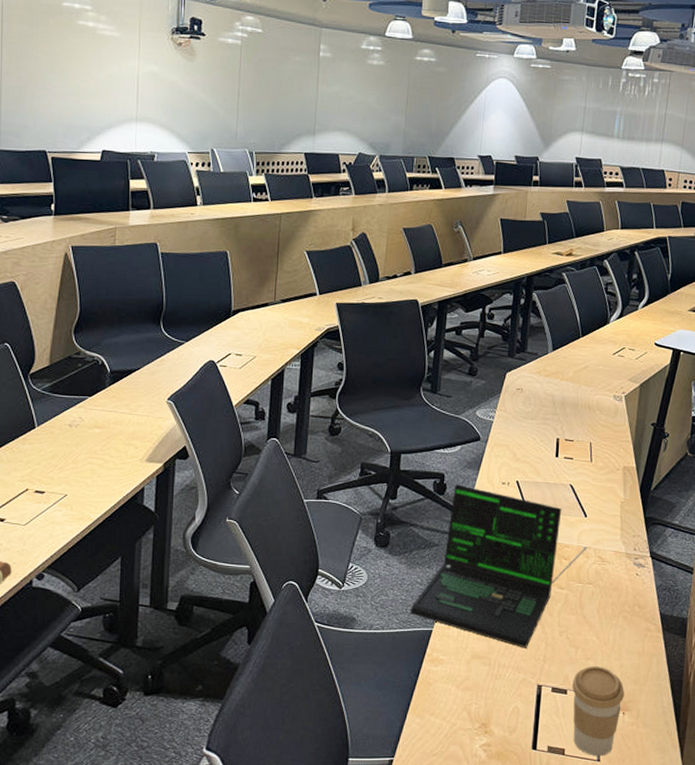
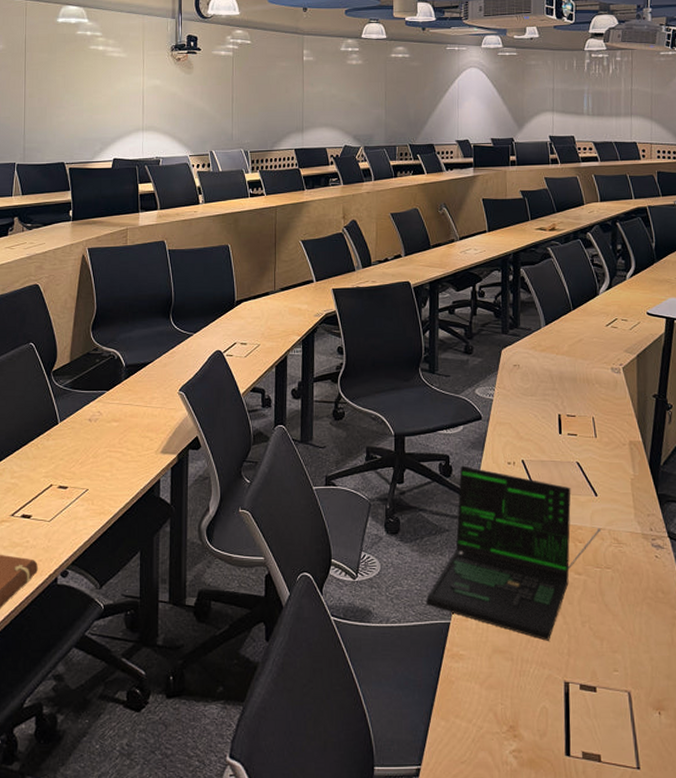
coffee cup: present [572,666,625,756] -> none [601,660,658,763]

